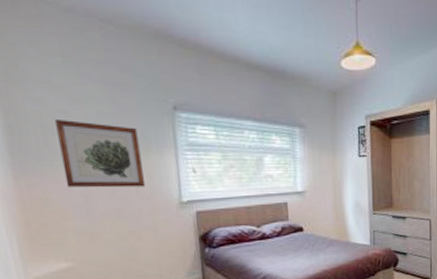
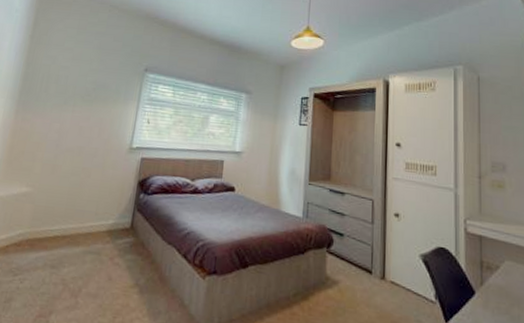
wall art: present [55,118,145,188] -> none [49,71,113,131]

